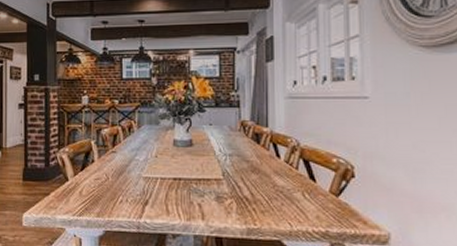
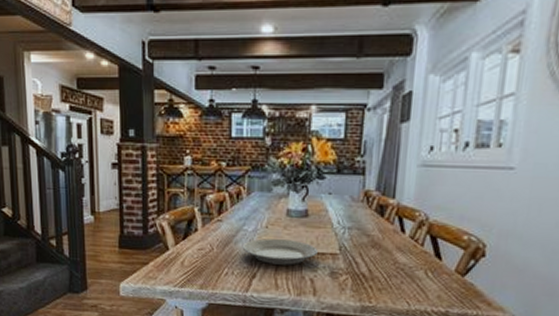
plate: none [136,166,203,192] -> present [243,238,318,265]

